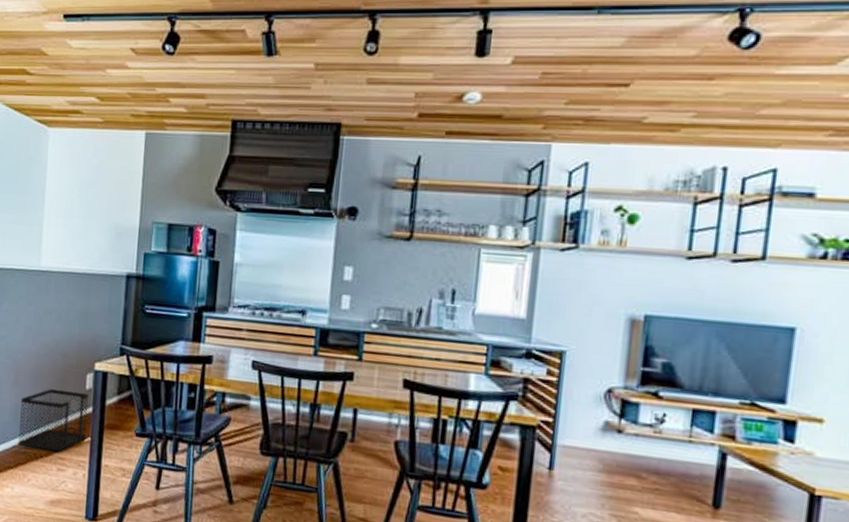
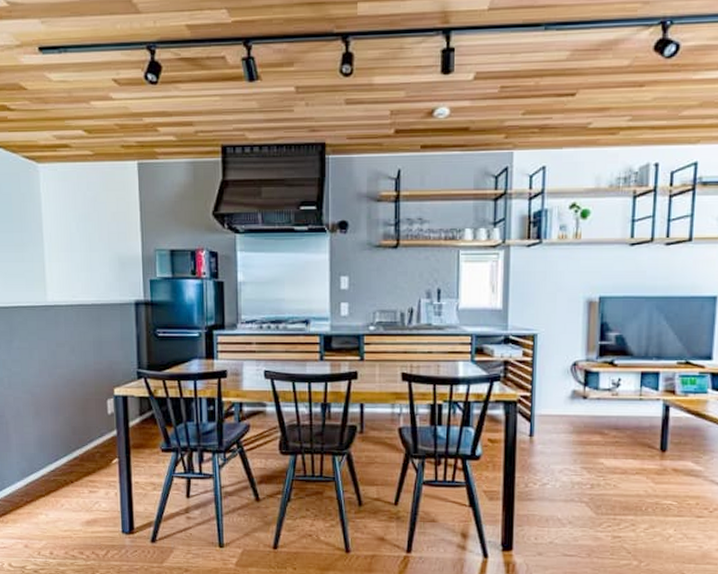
wastebasket: present [17,389,89,452] -> none [44,417,113,475]

